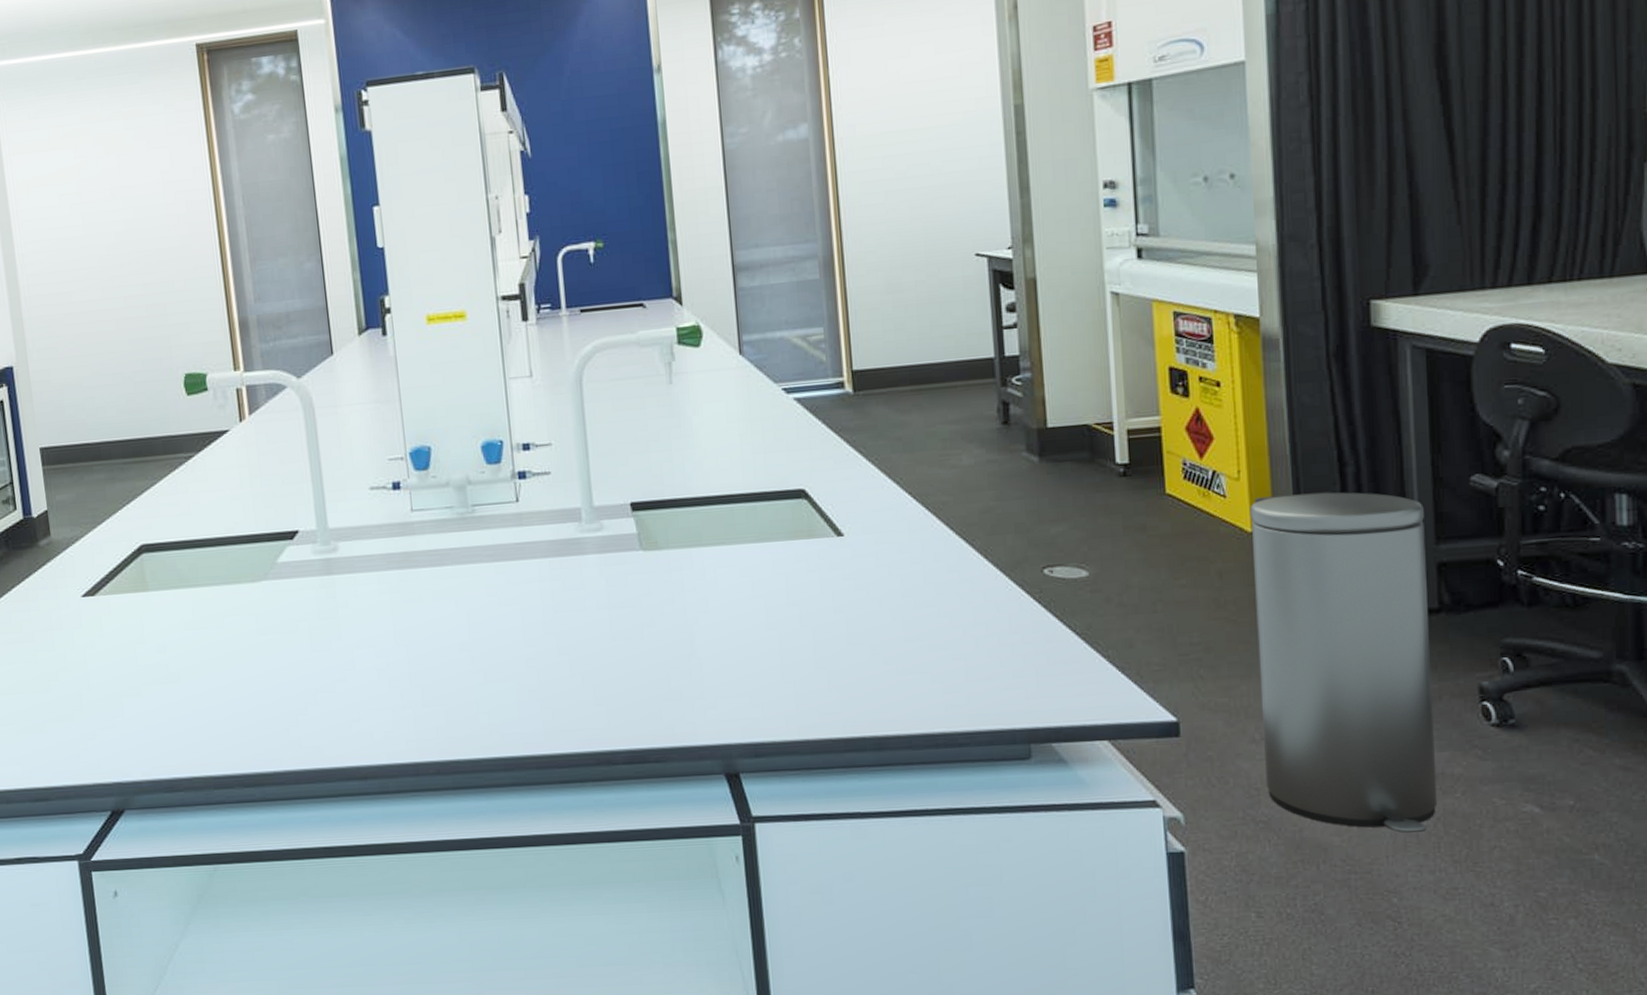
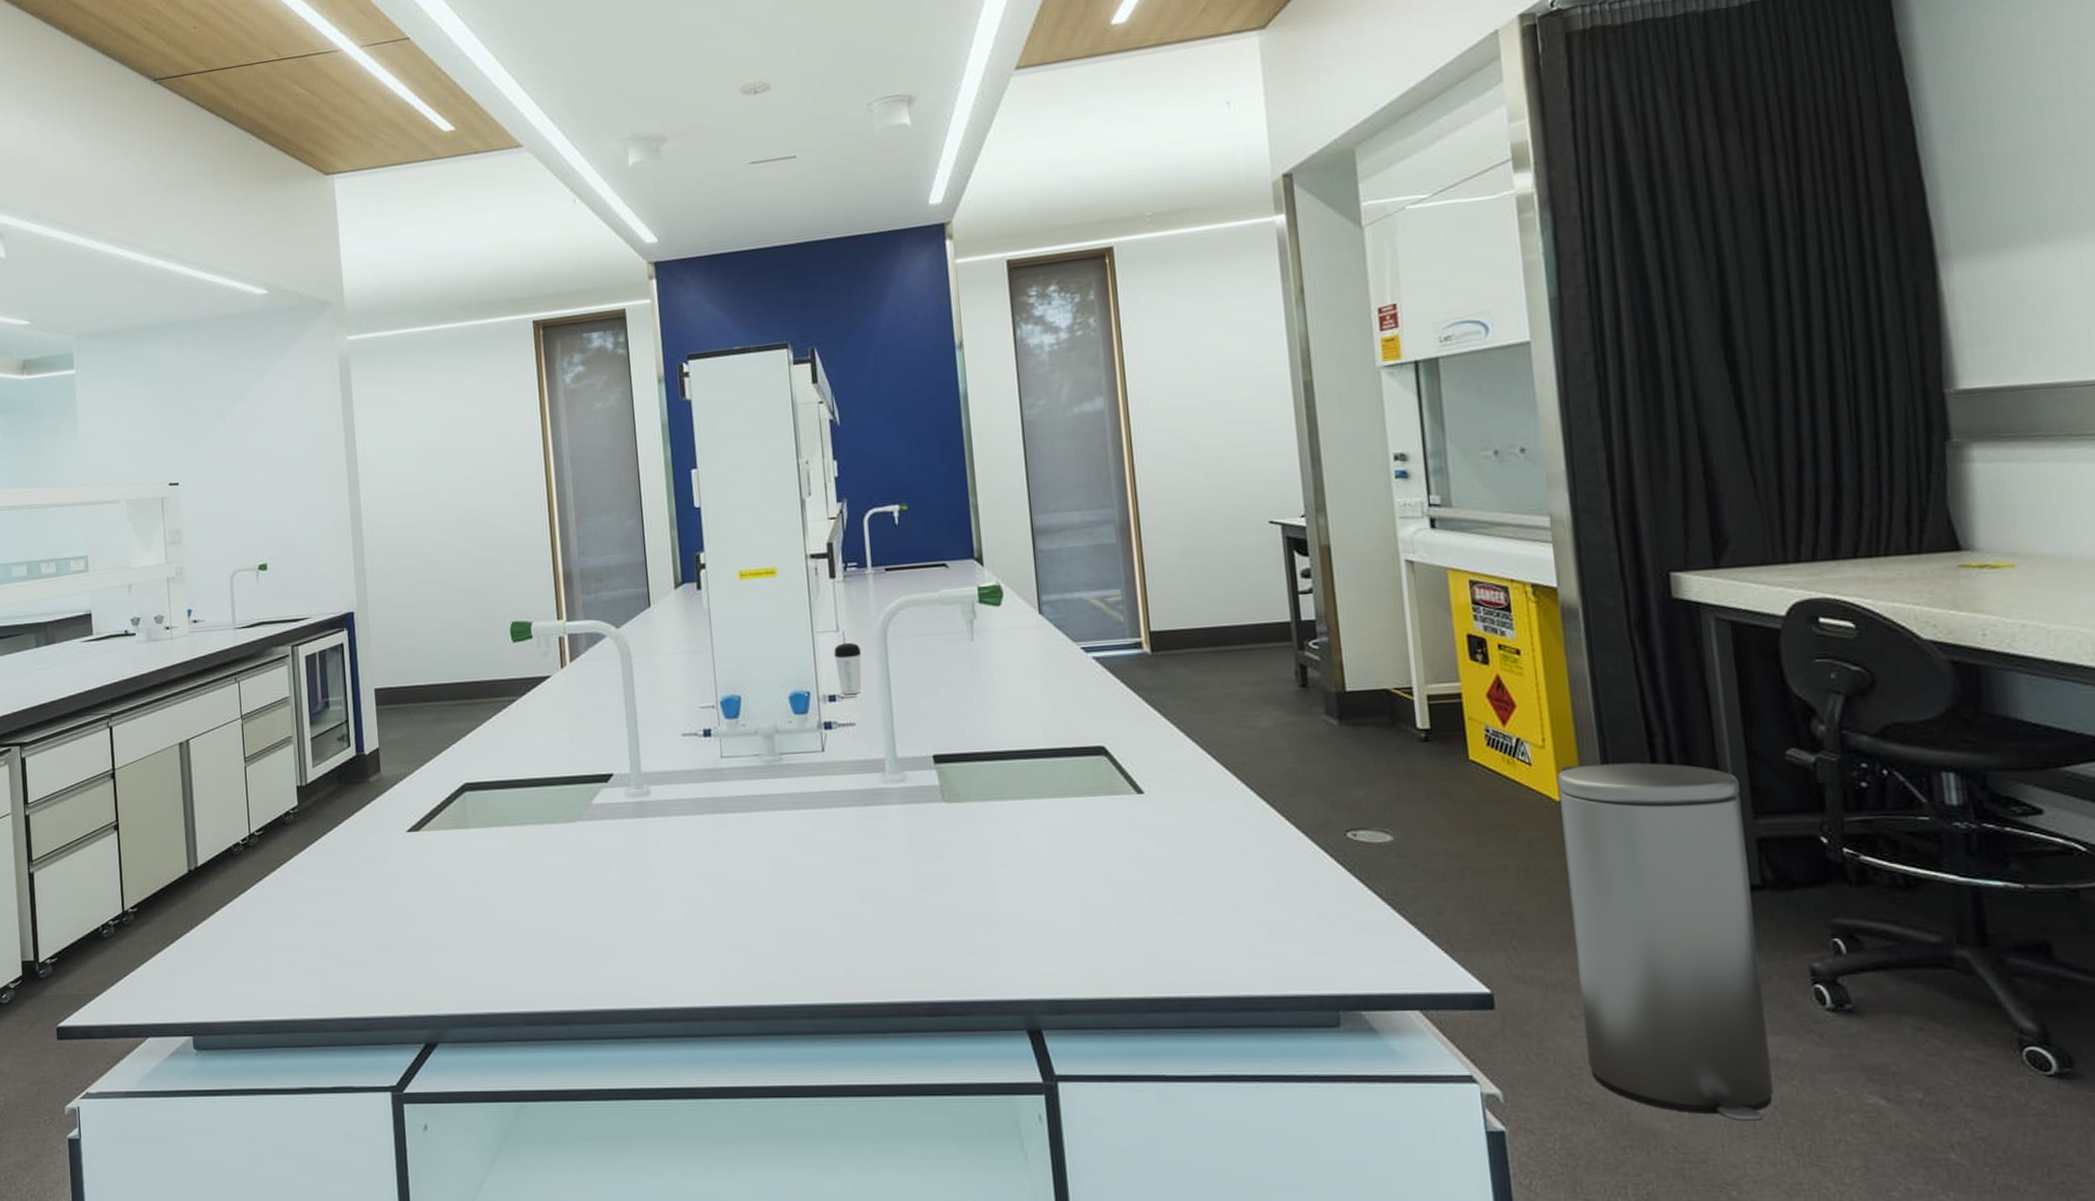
beverage cup: none [527,376,557,443] -> present [834,631,862,694]

